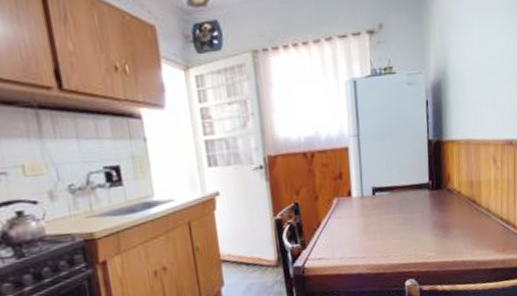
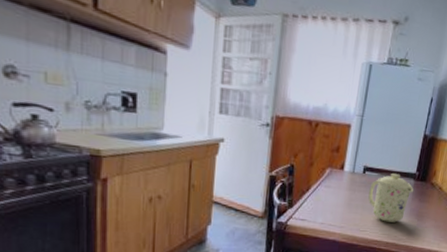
mug: none [383,188,432,242] -> present [368,174,414,223]

